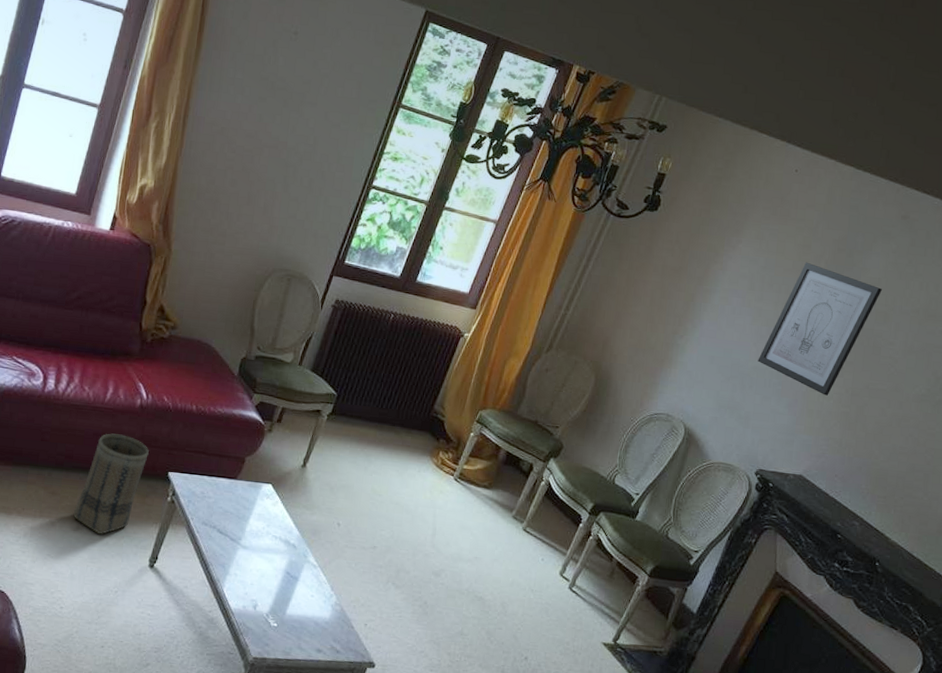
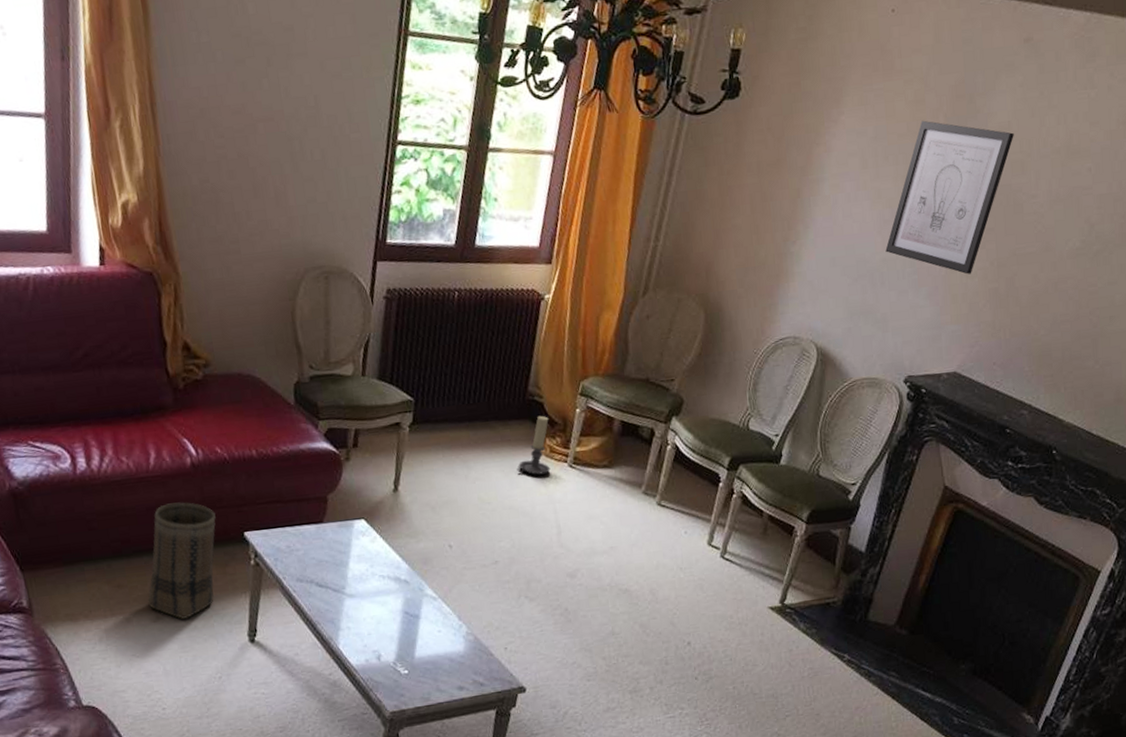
candle holder: none [410,431,446,482] -> present [517,415,551,475]

